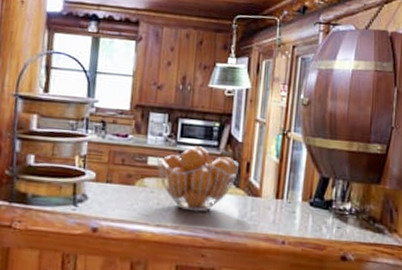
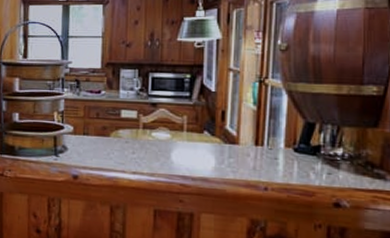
fruit basket: present [156,146,239,212] -> none [129,98,213,160]

